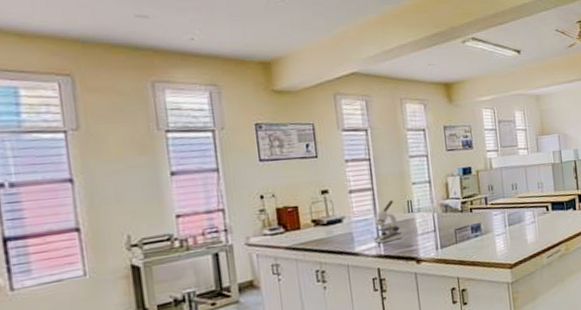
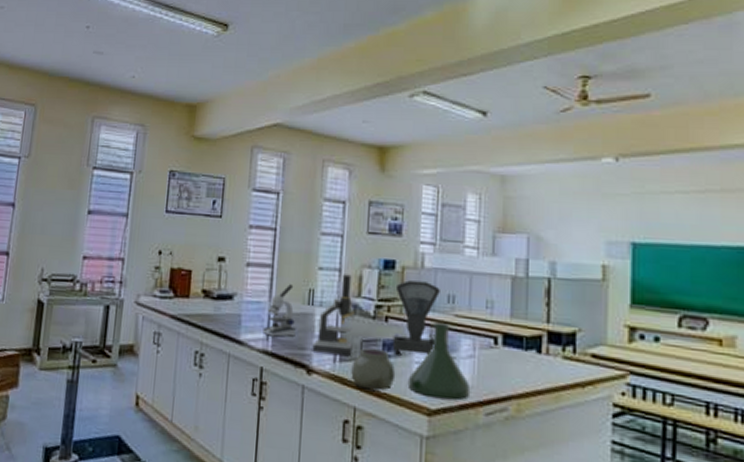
microscope: none [417,183,449,248] -> present [312,274,355,357]
jar: none [450,232,484,263] -> present [351,348,396,391]
scale: none [474,178,518,234] -> present [392,280,450,355]
flask: none [493,204,536,257] -> present [407,323,471,400]

